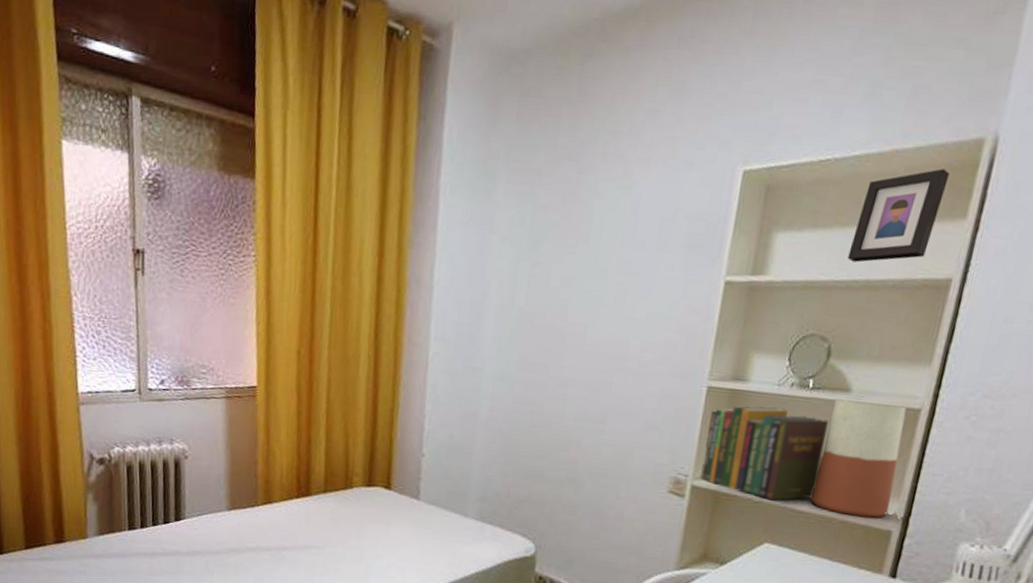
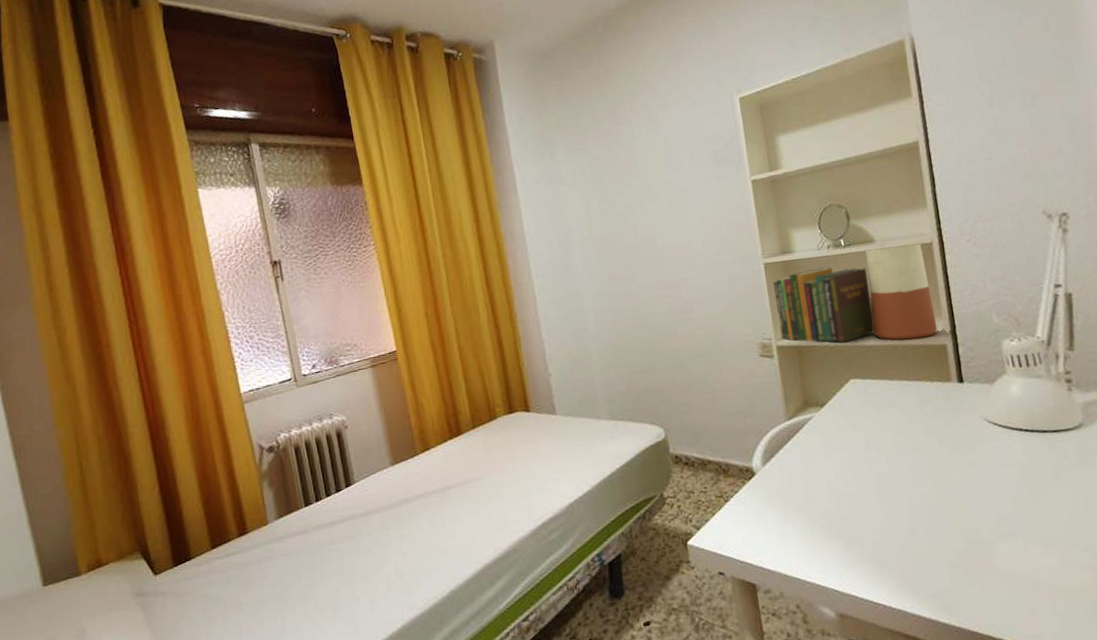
picture frame: present [847,168,950,263] -> none [833,66,892,145]

